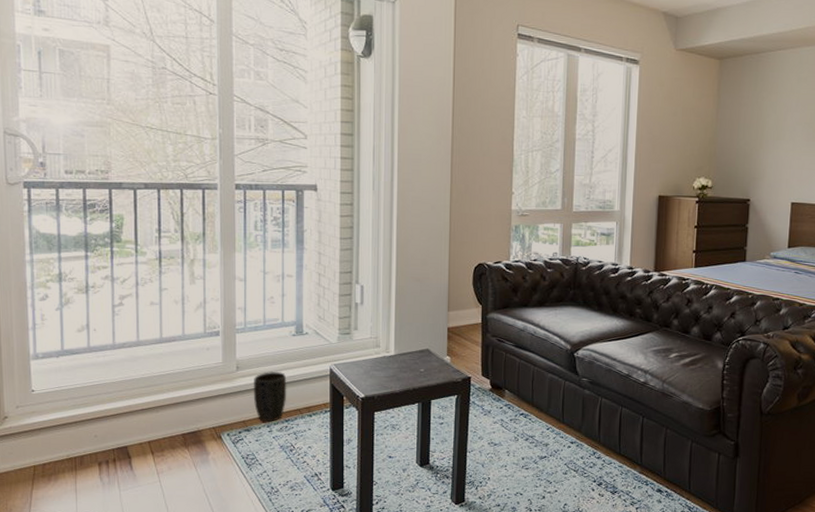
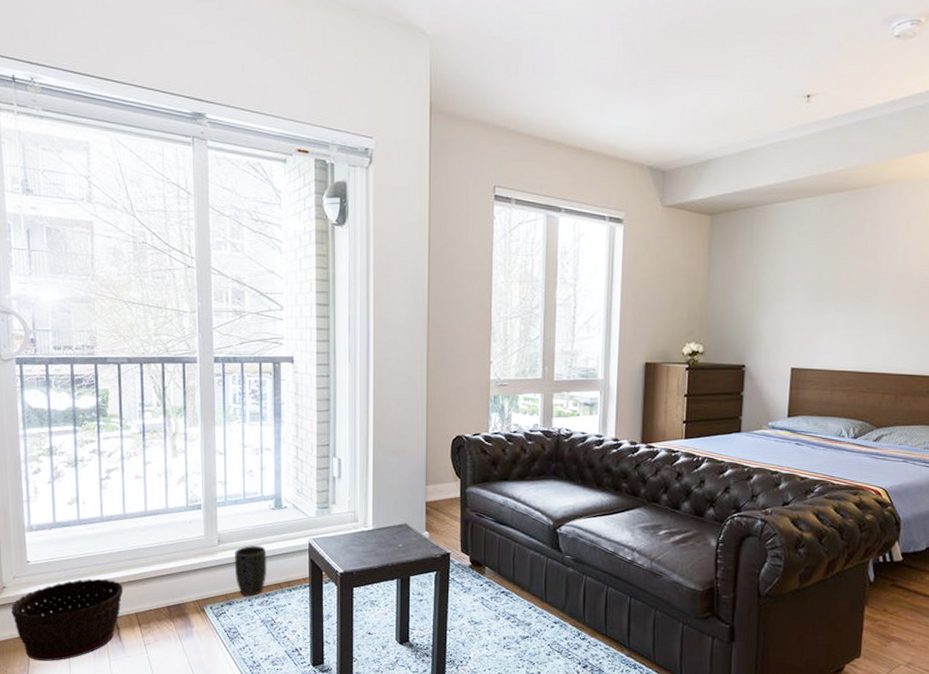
basket: none [12,407,136,492] -> present [10,578,124,661]

